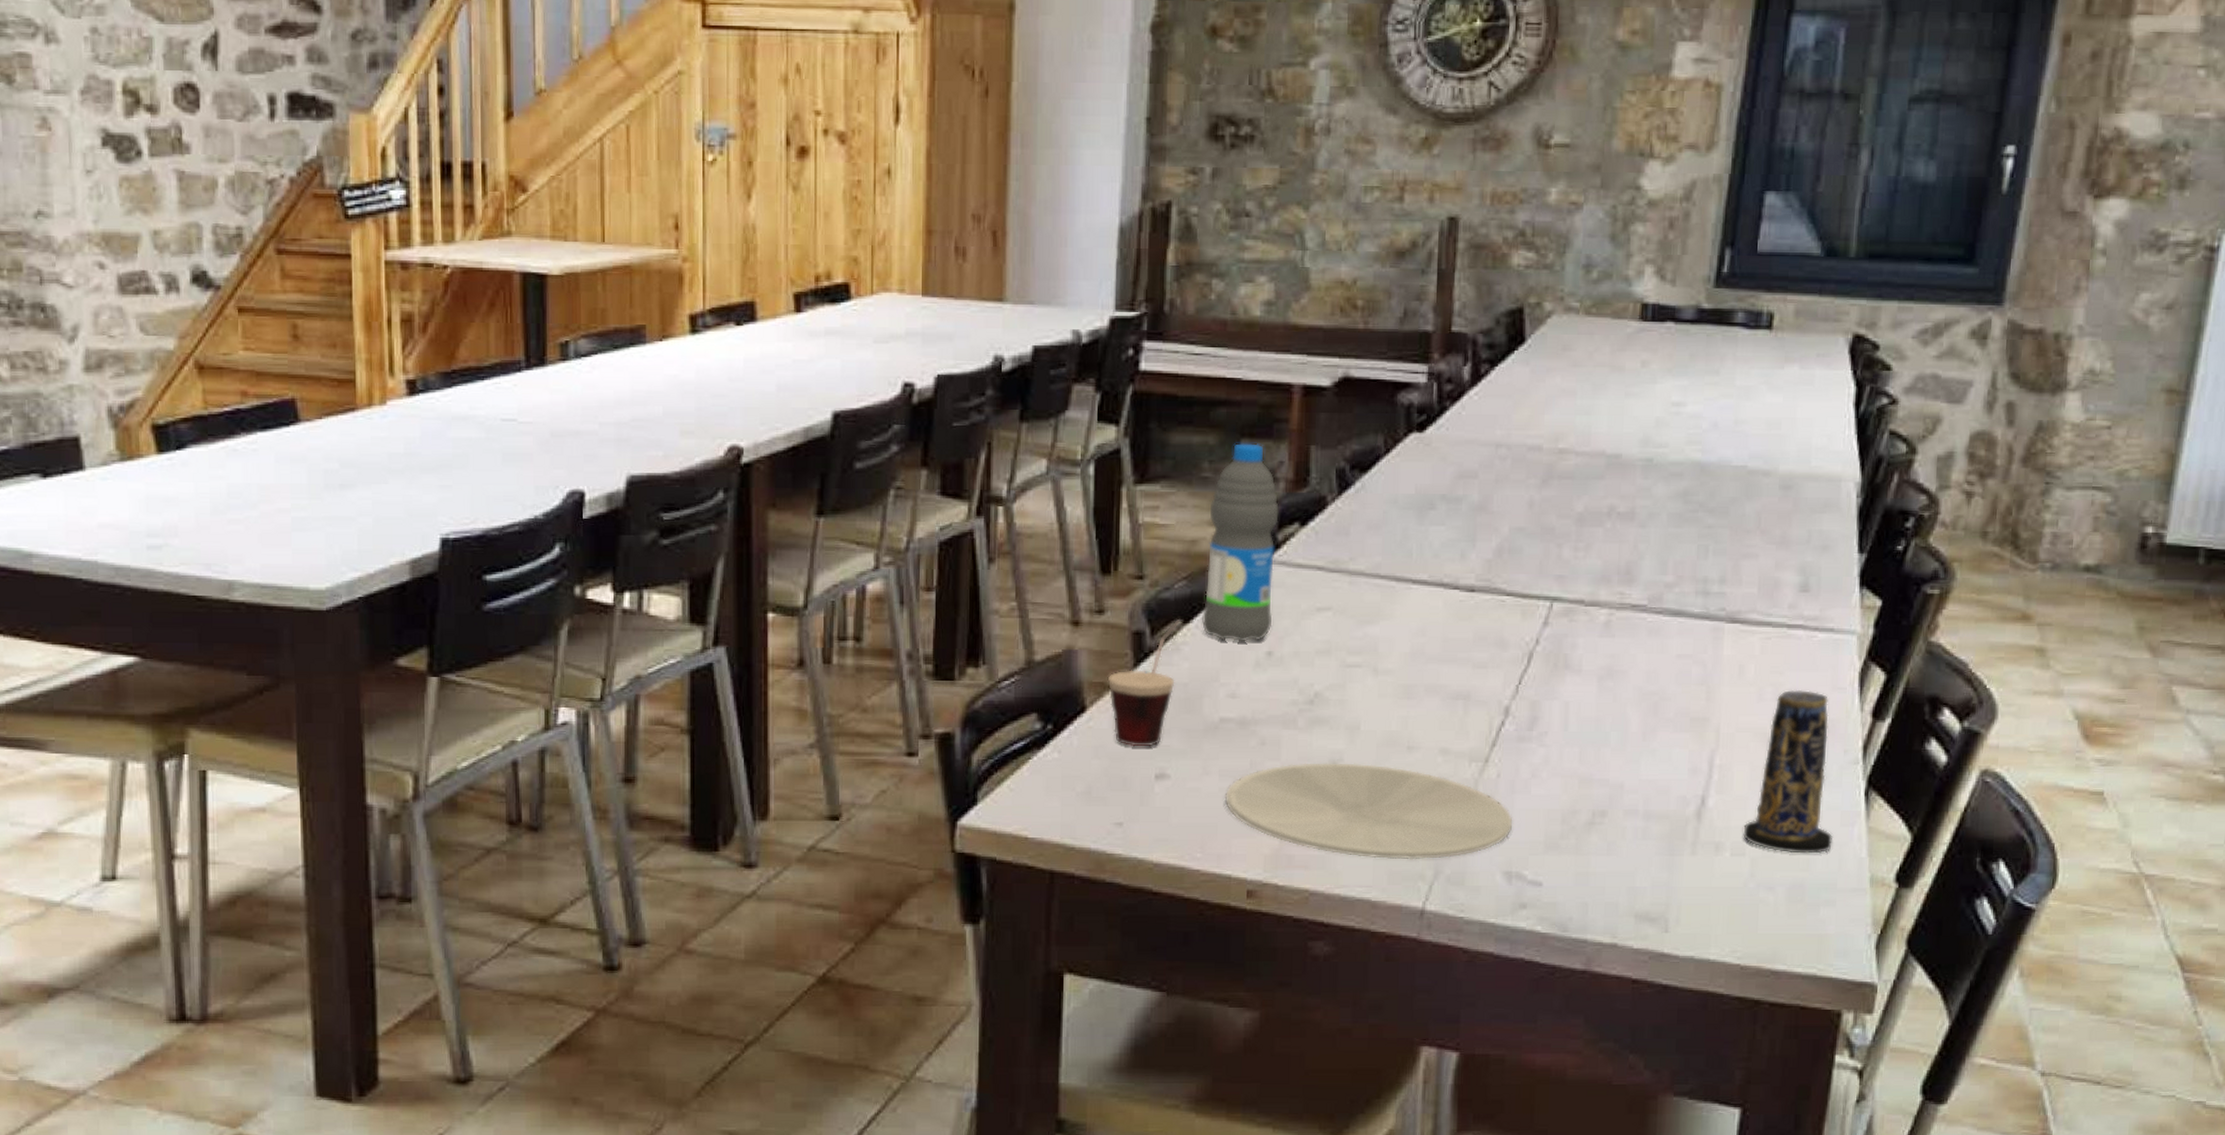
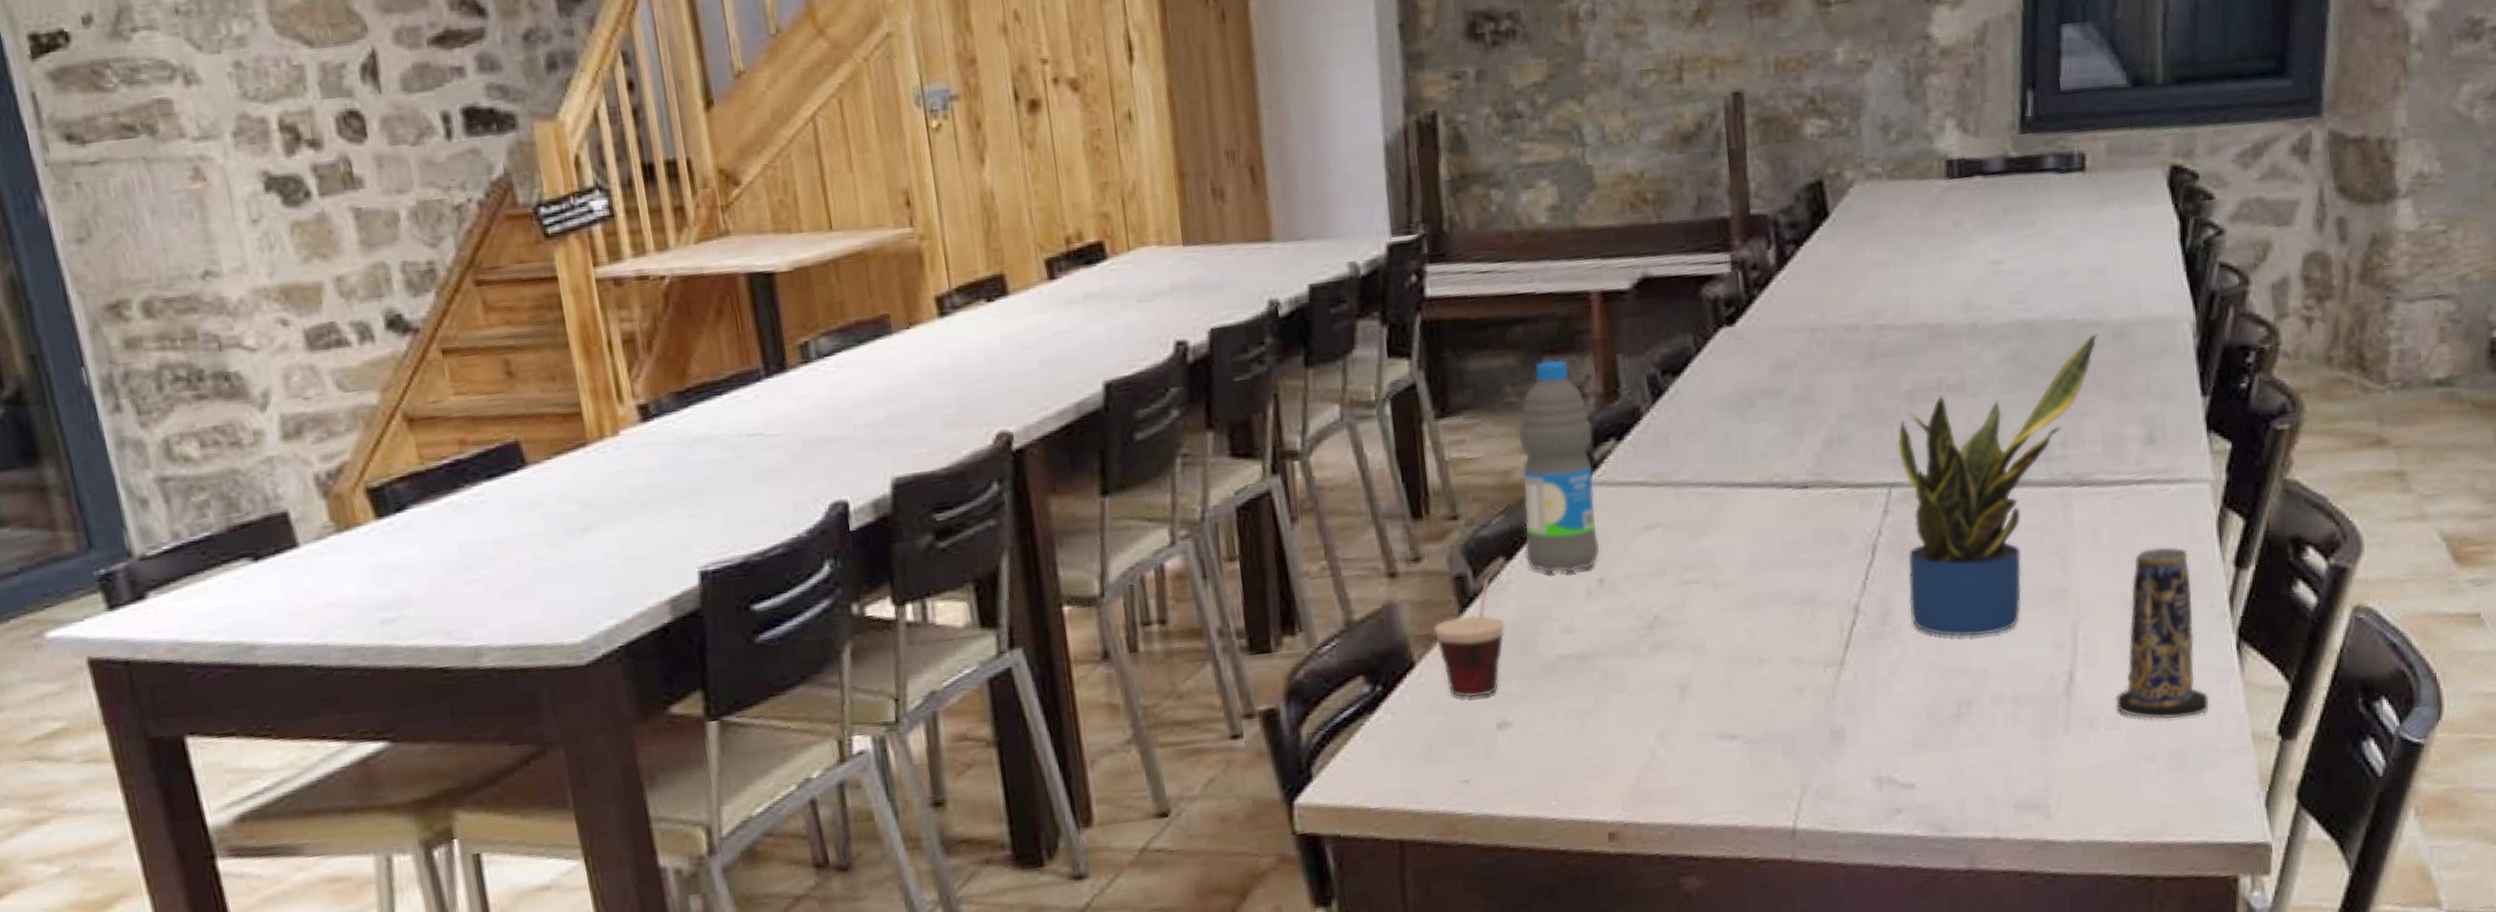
plate: present [1224,763,1513,860] -> none [1572,683,1878,783]
potted plant: none [1557,482,1767,751] -> present [1897,333,2098,637]

